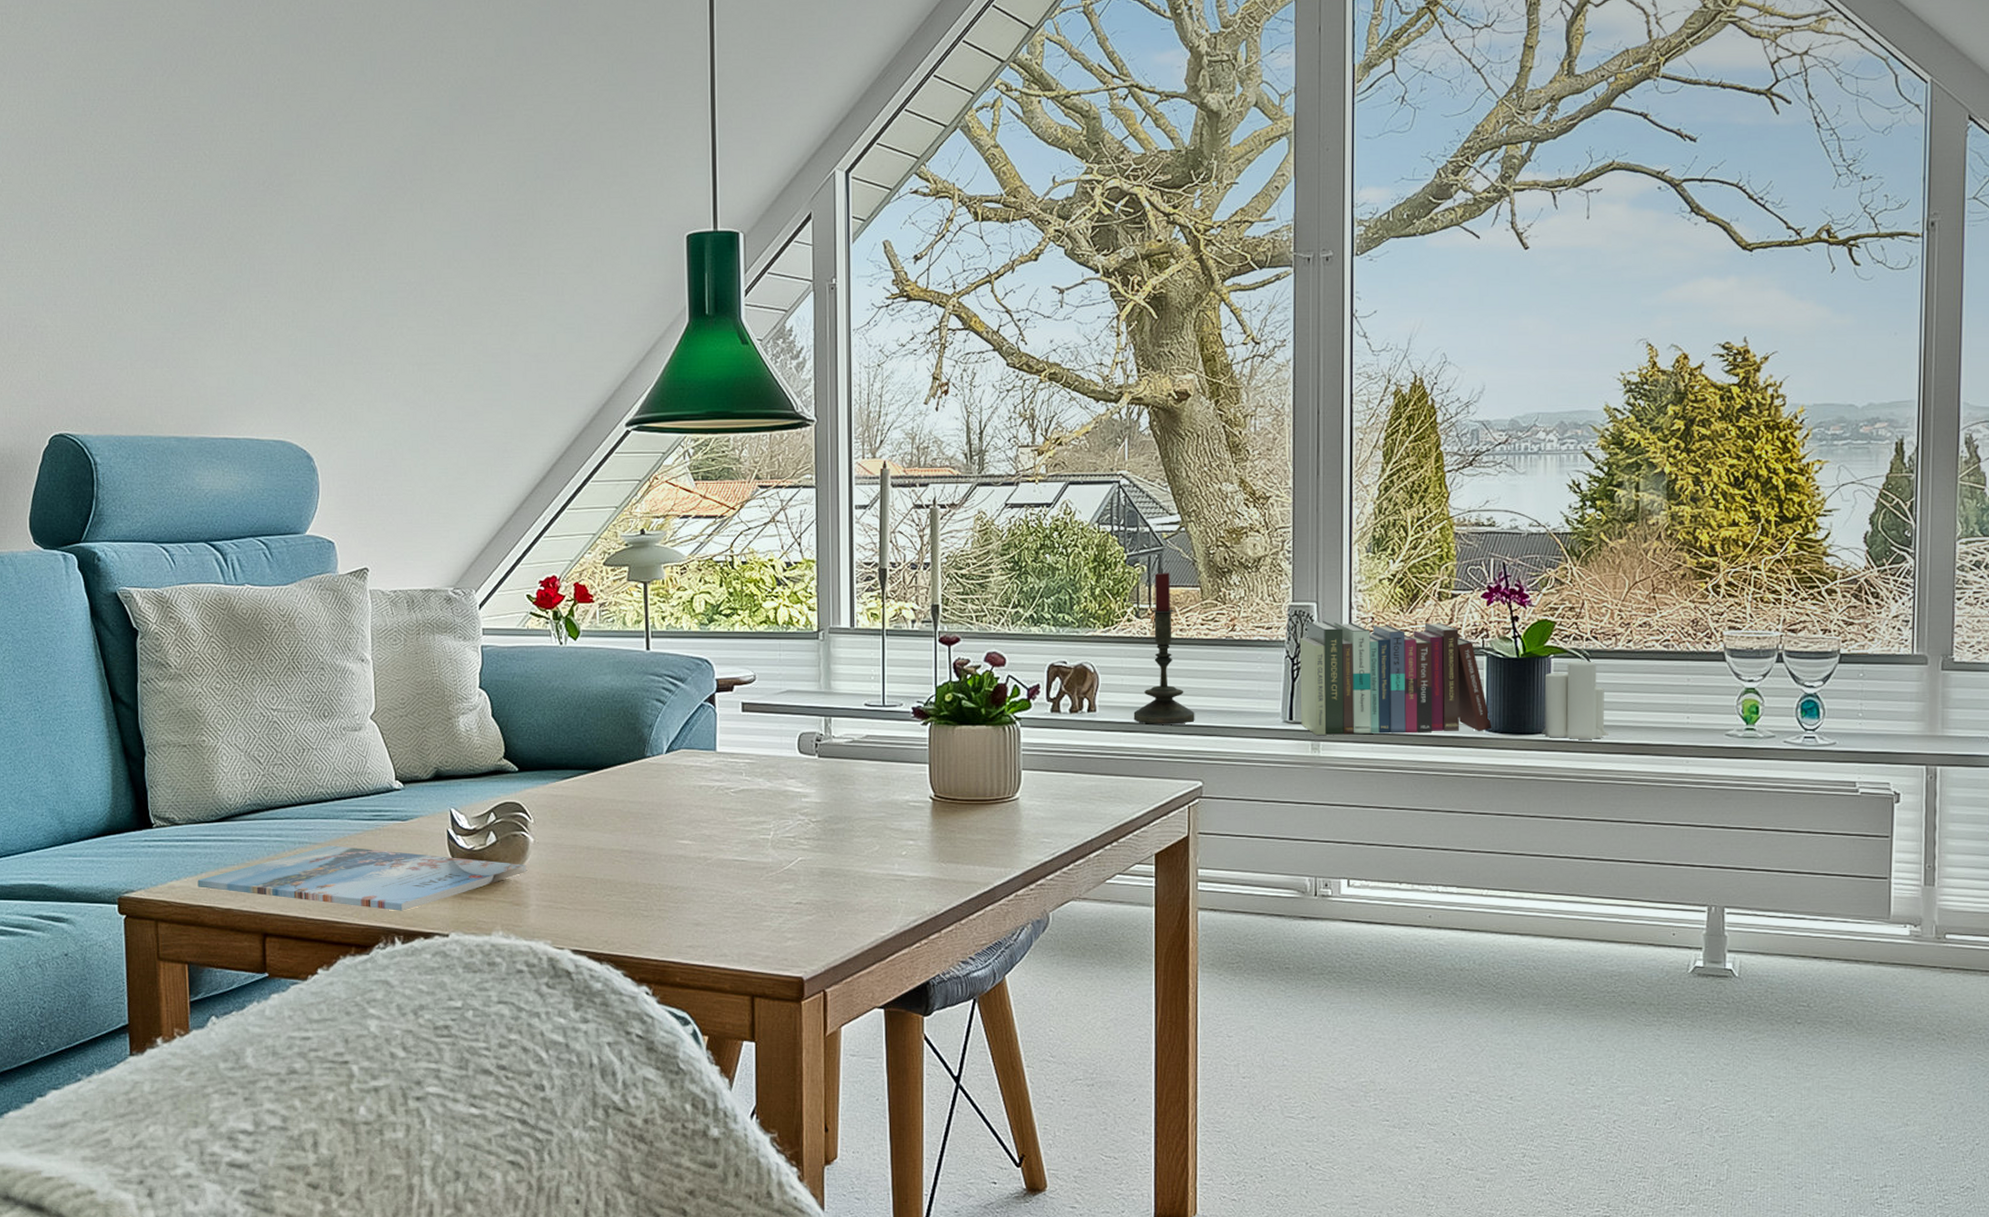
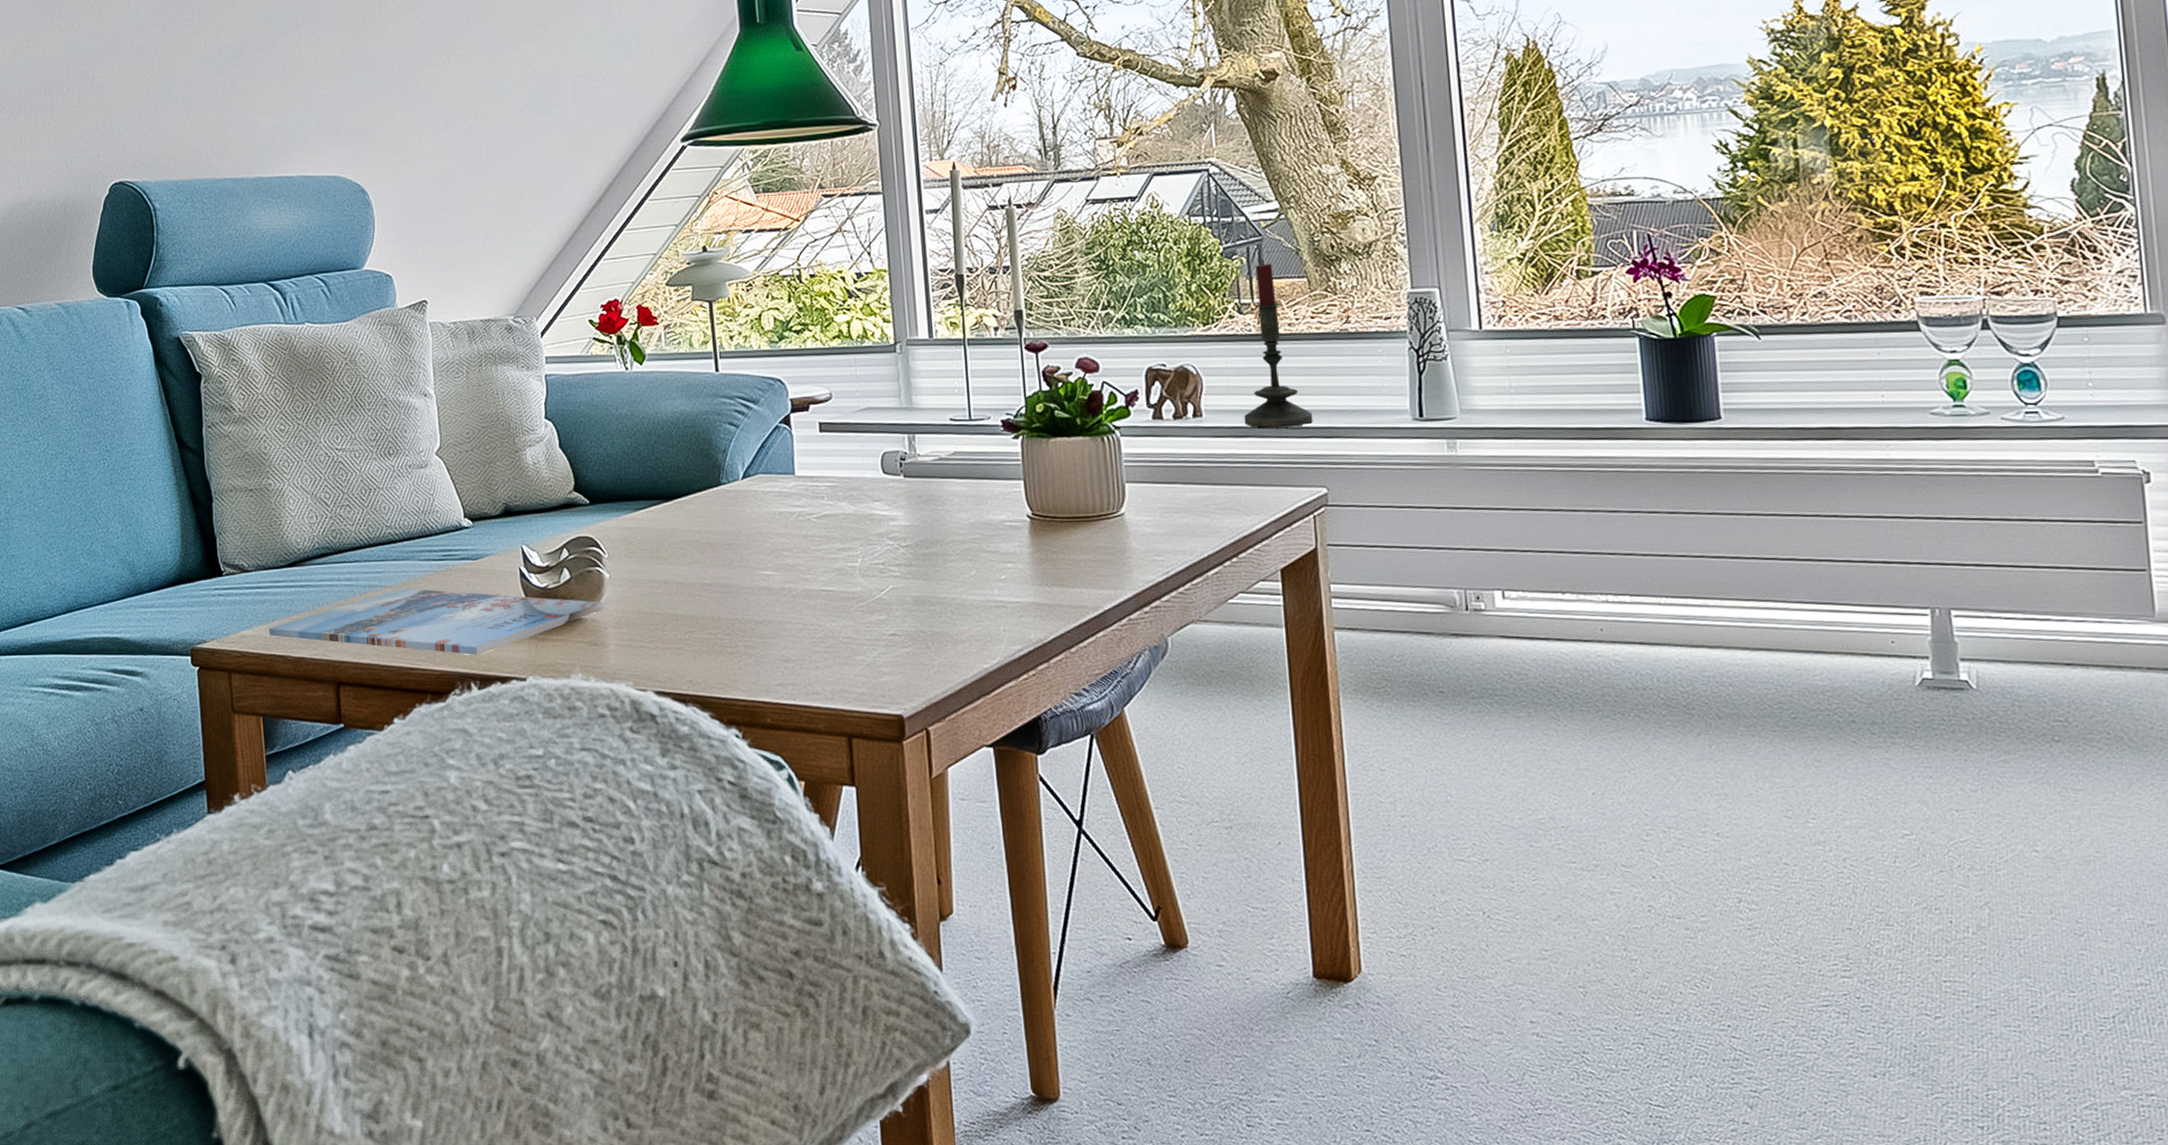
books: present [1299,620,1492,735] -> none [1423,302,1653,432]
candle: present [1541,654,1609,739] -> none [1708,330,1791,426]

